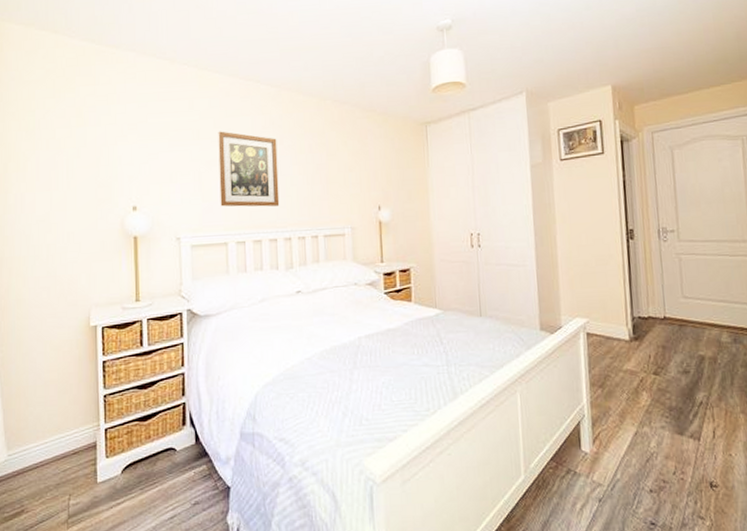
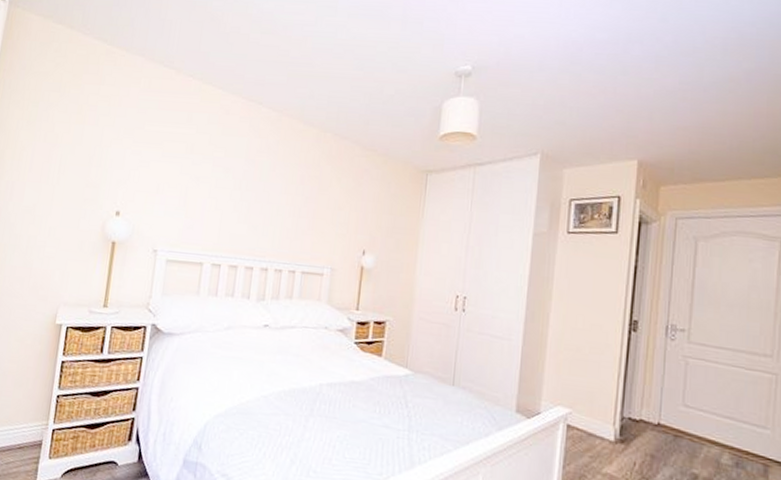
wall art: present [218,131,280,207] -> none [202,148,270,234]

